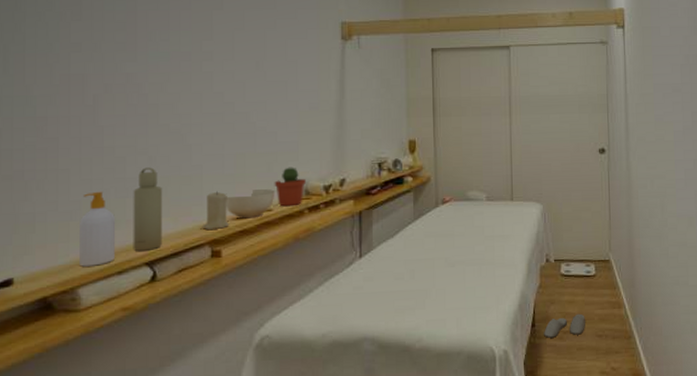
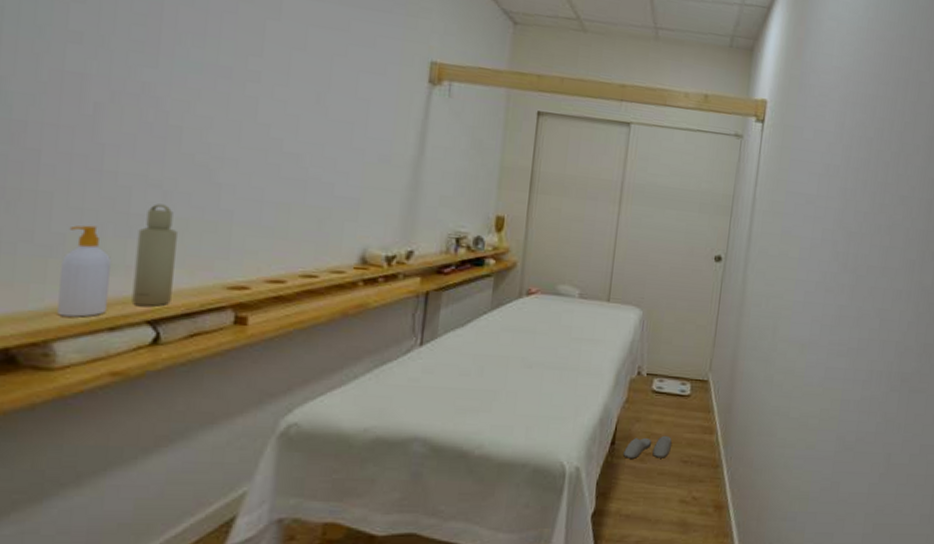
candle: present [202,191,230,229] -> none [225,245,262,291]
bowl: present [226,189,275,219] -> none [259,249,324,284]
succulent plant: present [274,167,307,207] -> none [323,228,366,275]

